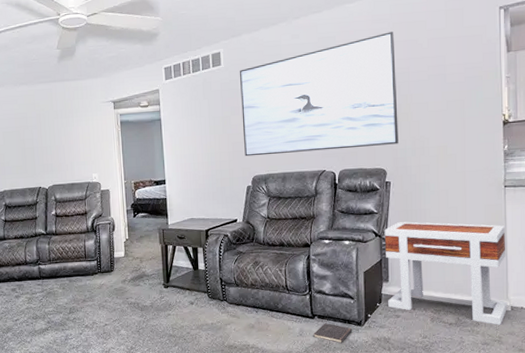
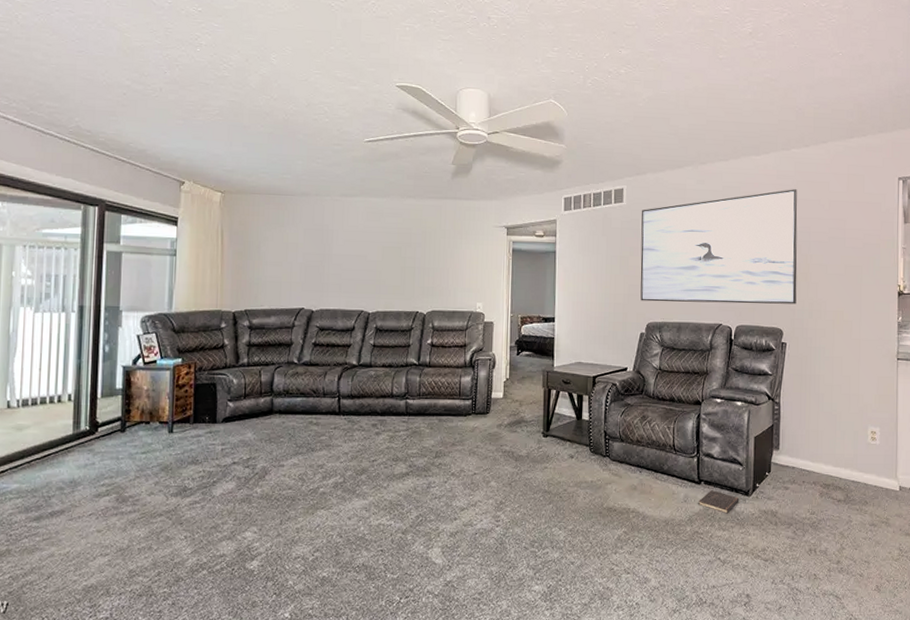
side table: present [384,222,508,326] -> none [777,386,897,506]

